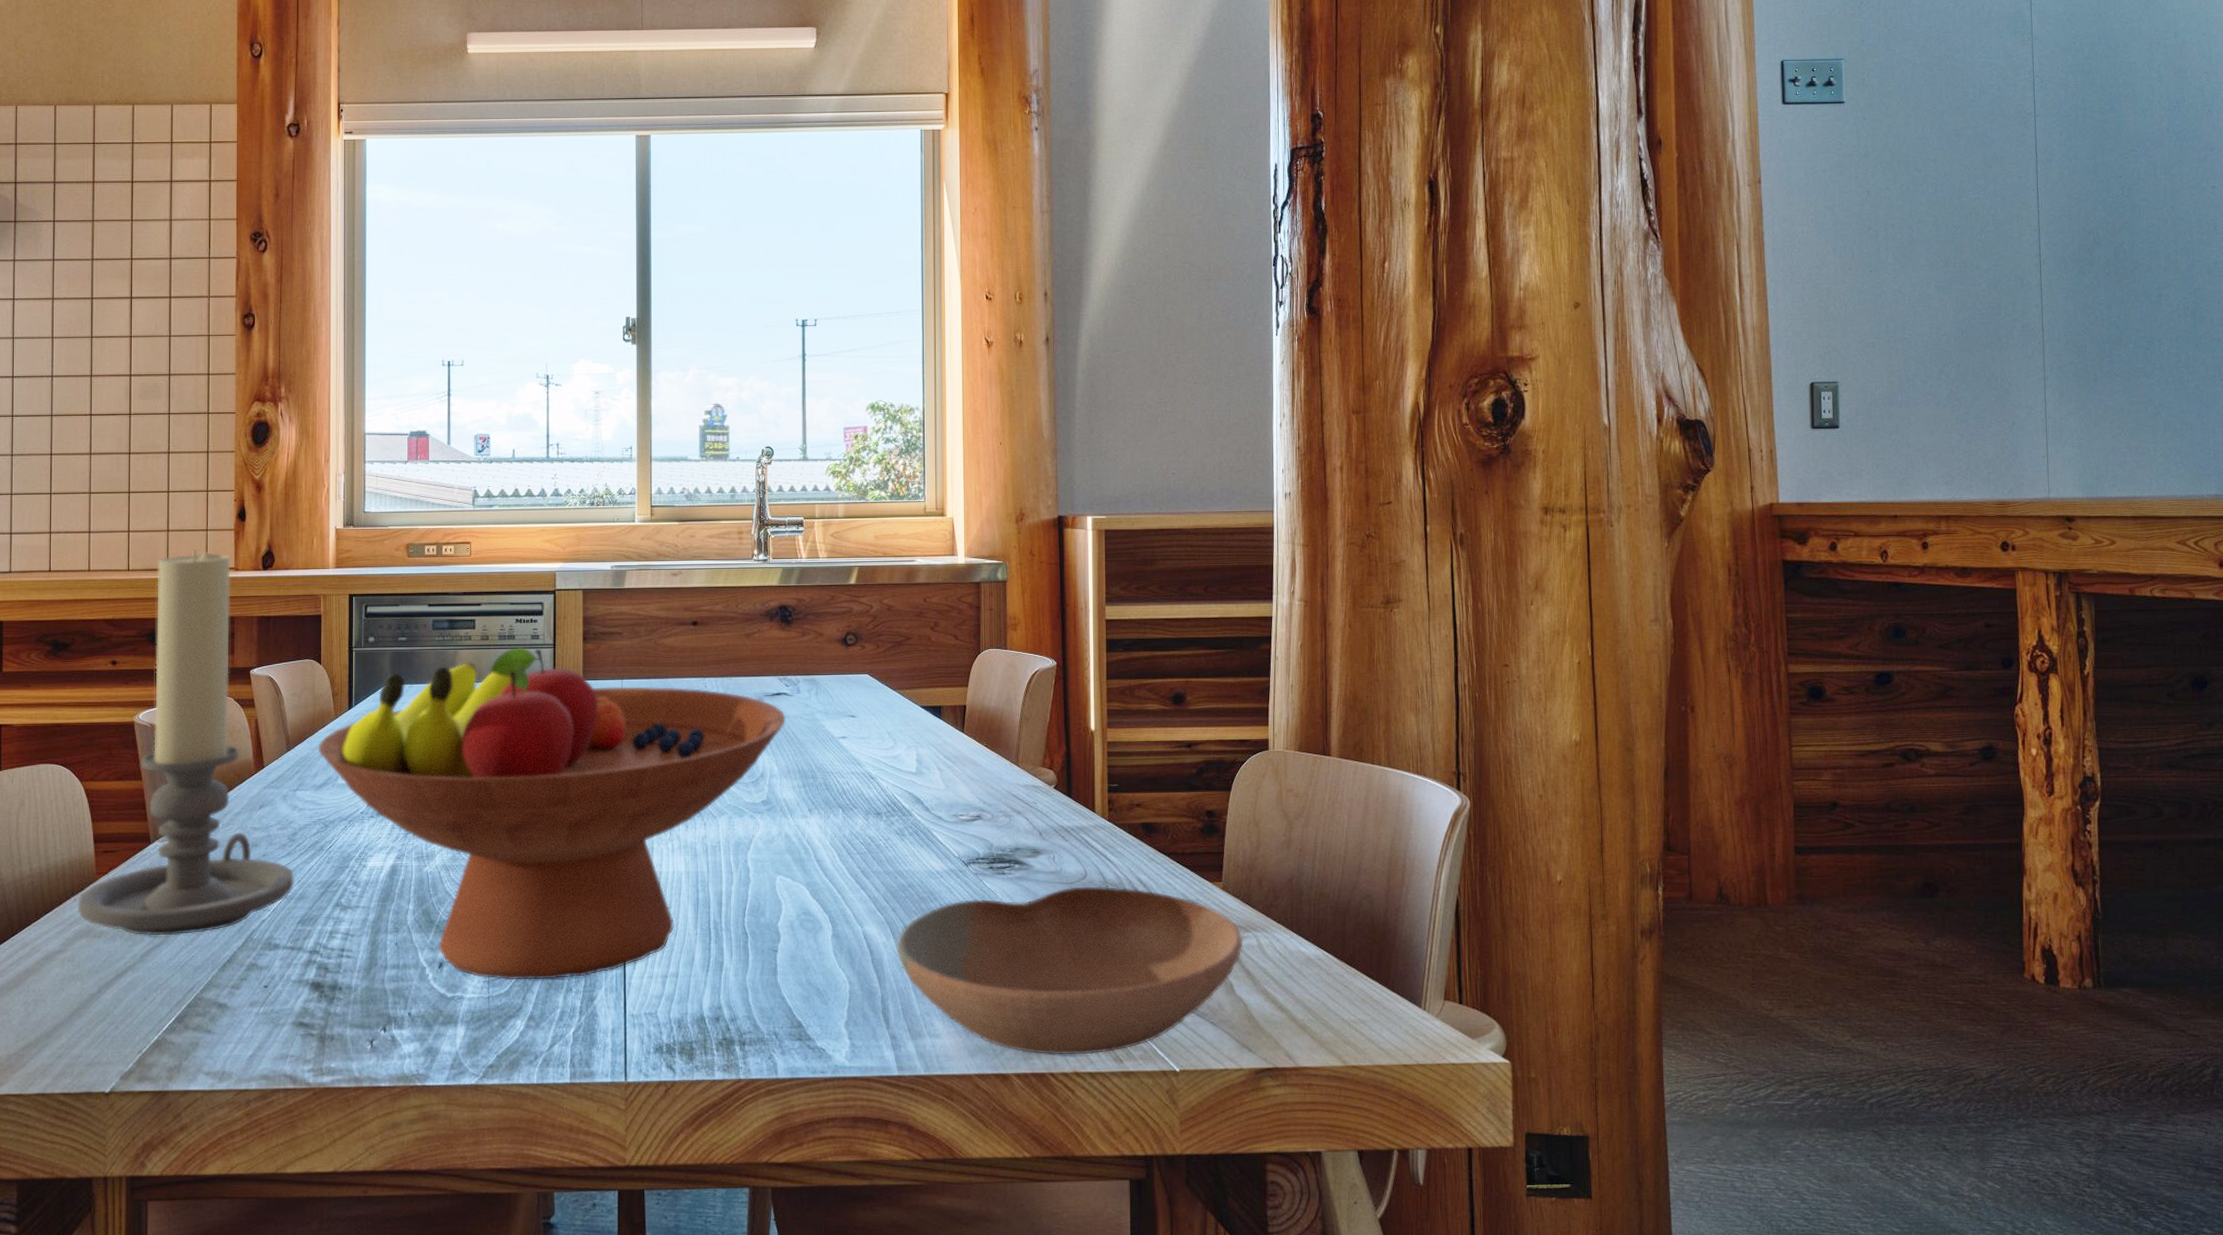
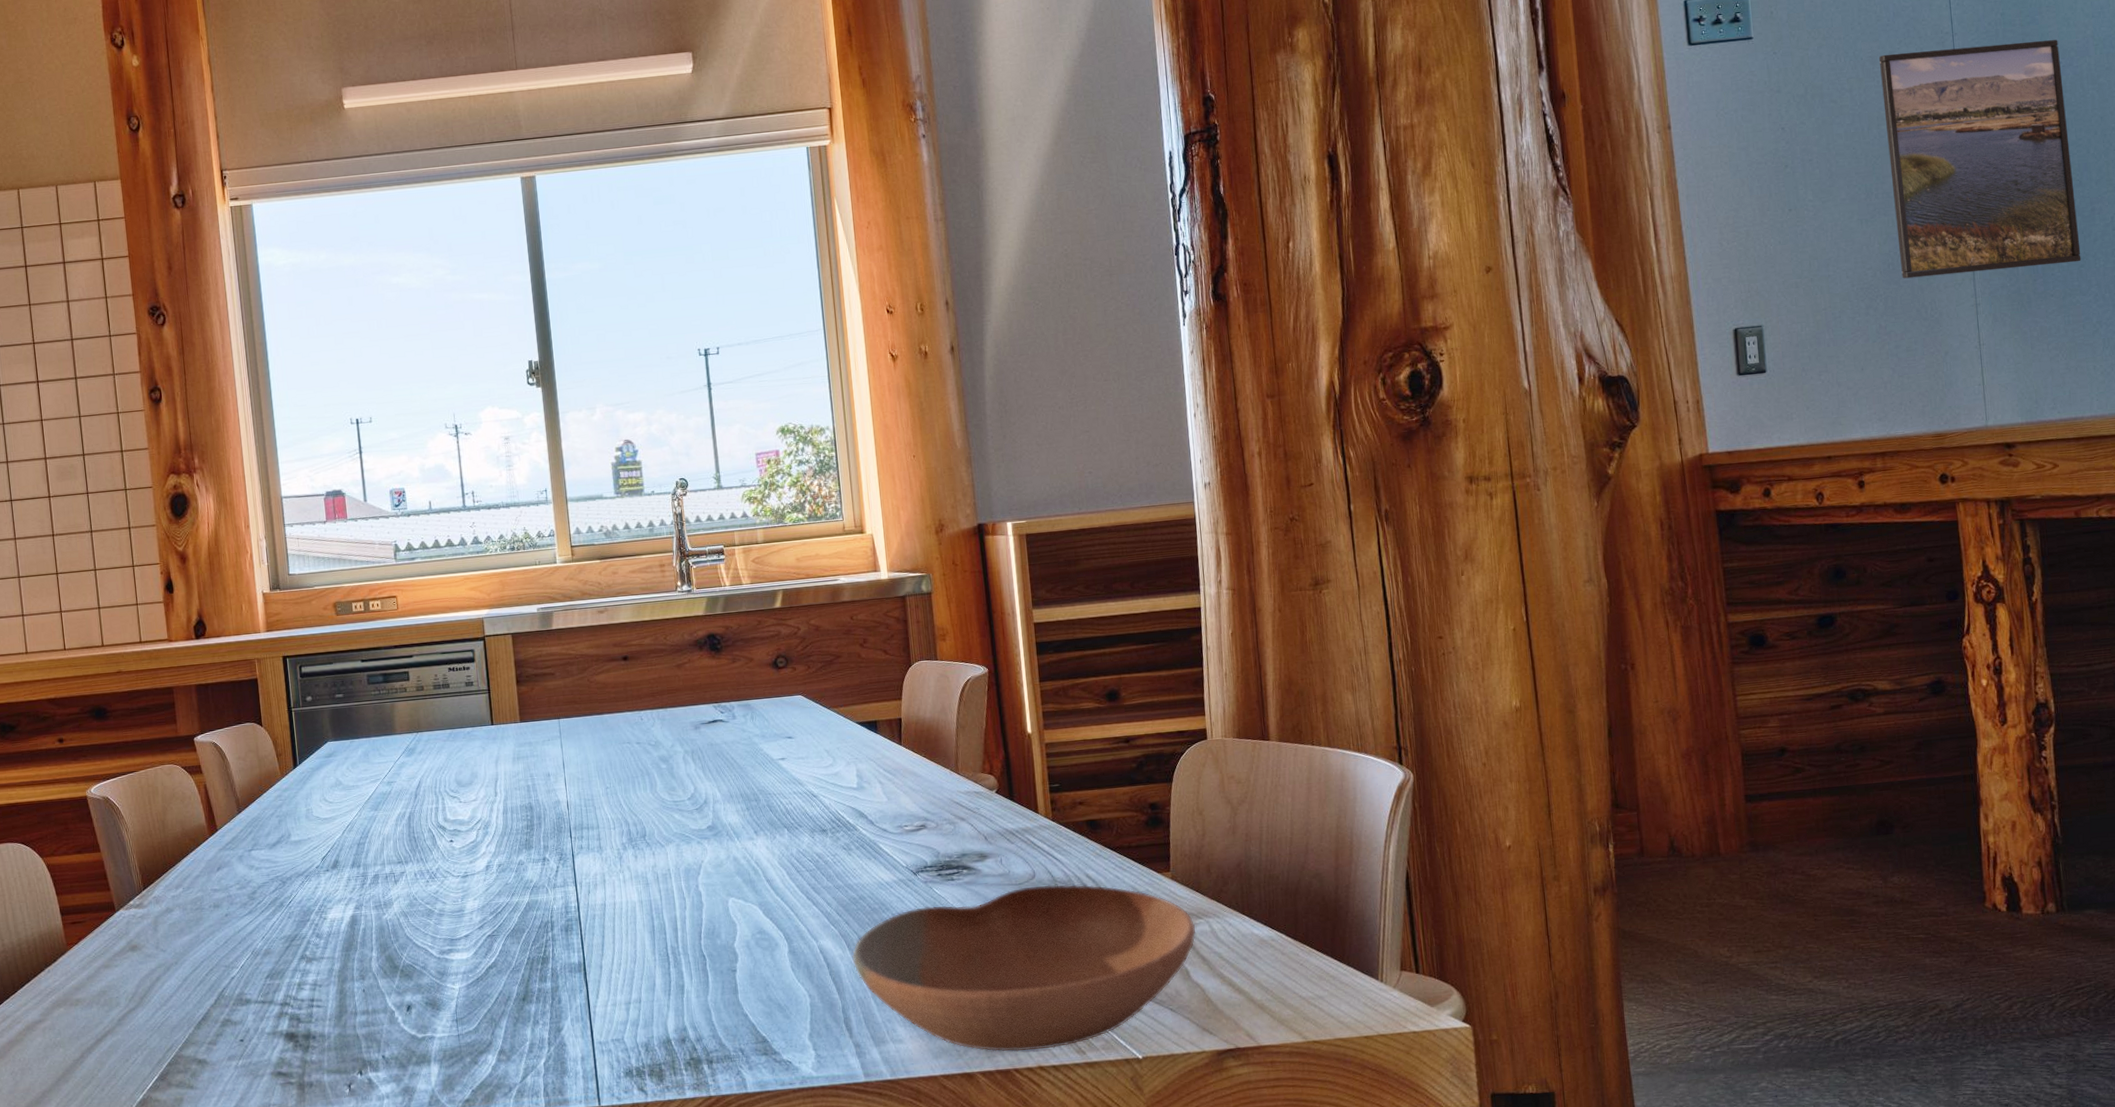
candle holder: present [77,549,294,936] -> none [51,624,259,1001]
fruit bowl: present [318,646,787,981] -> none [268,694,725,1018]
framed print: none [1964,128,2147,348] -> present [1879,40,2082,279]

